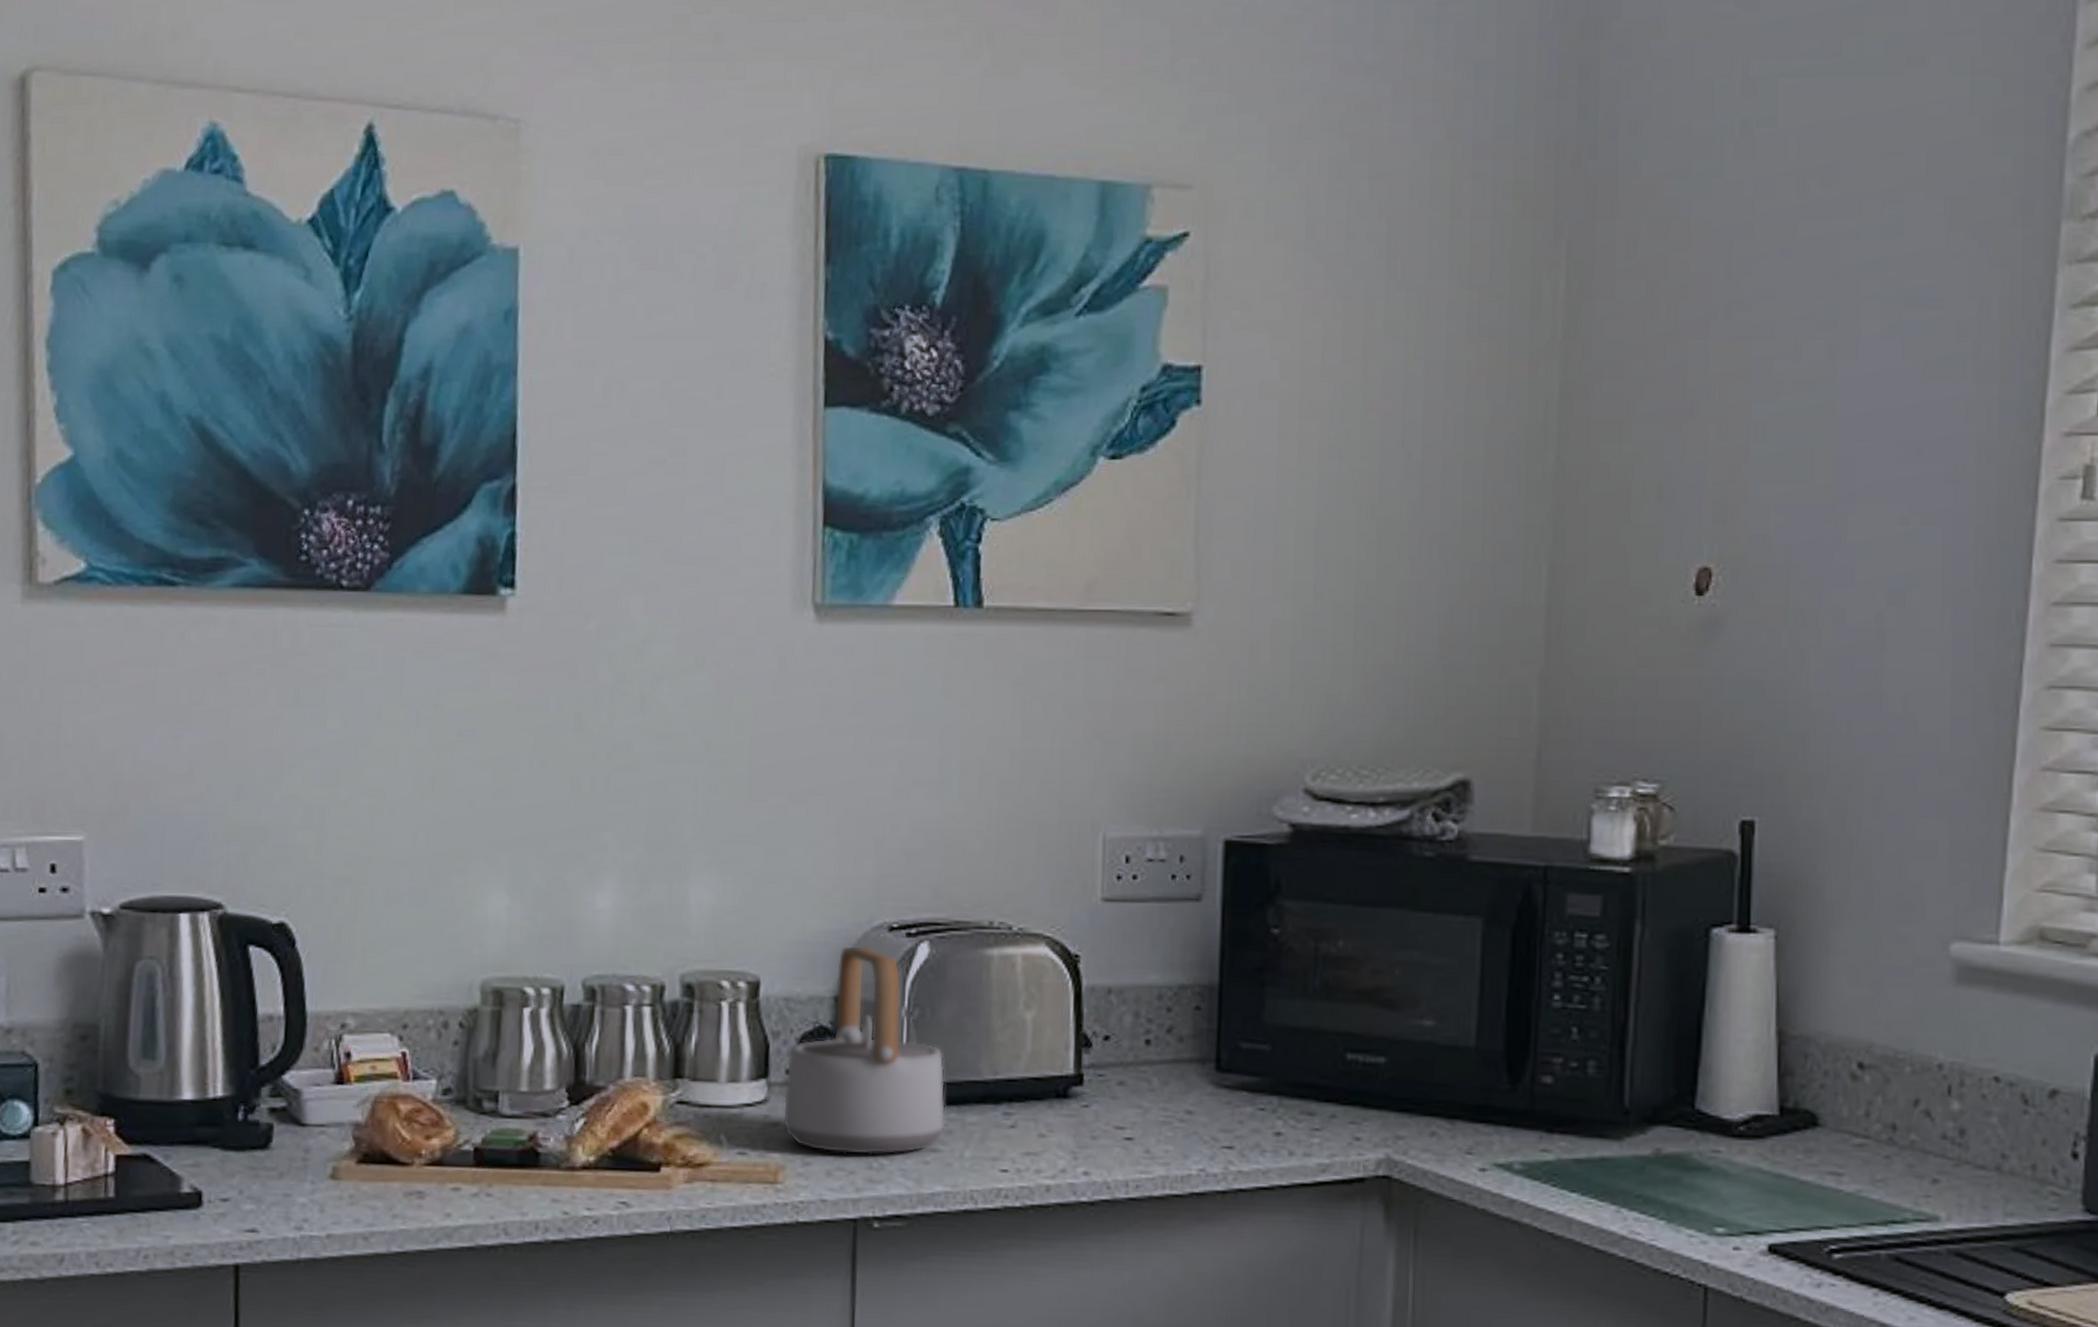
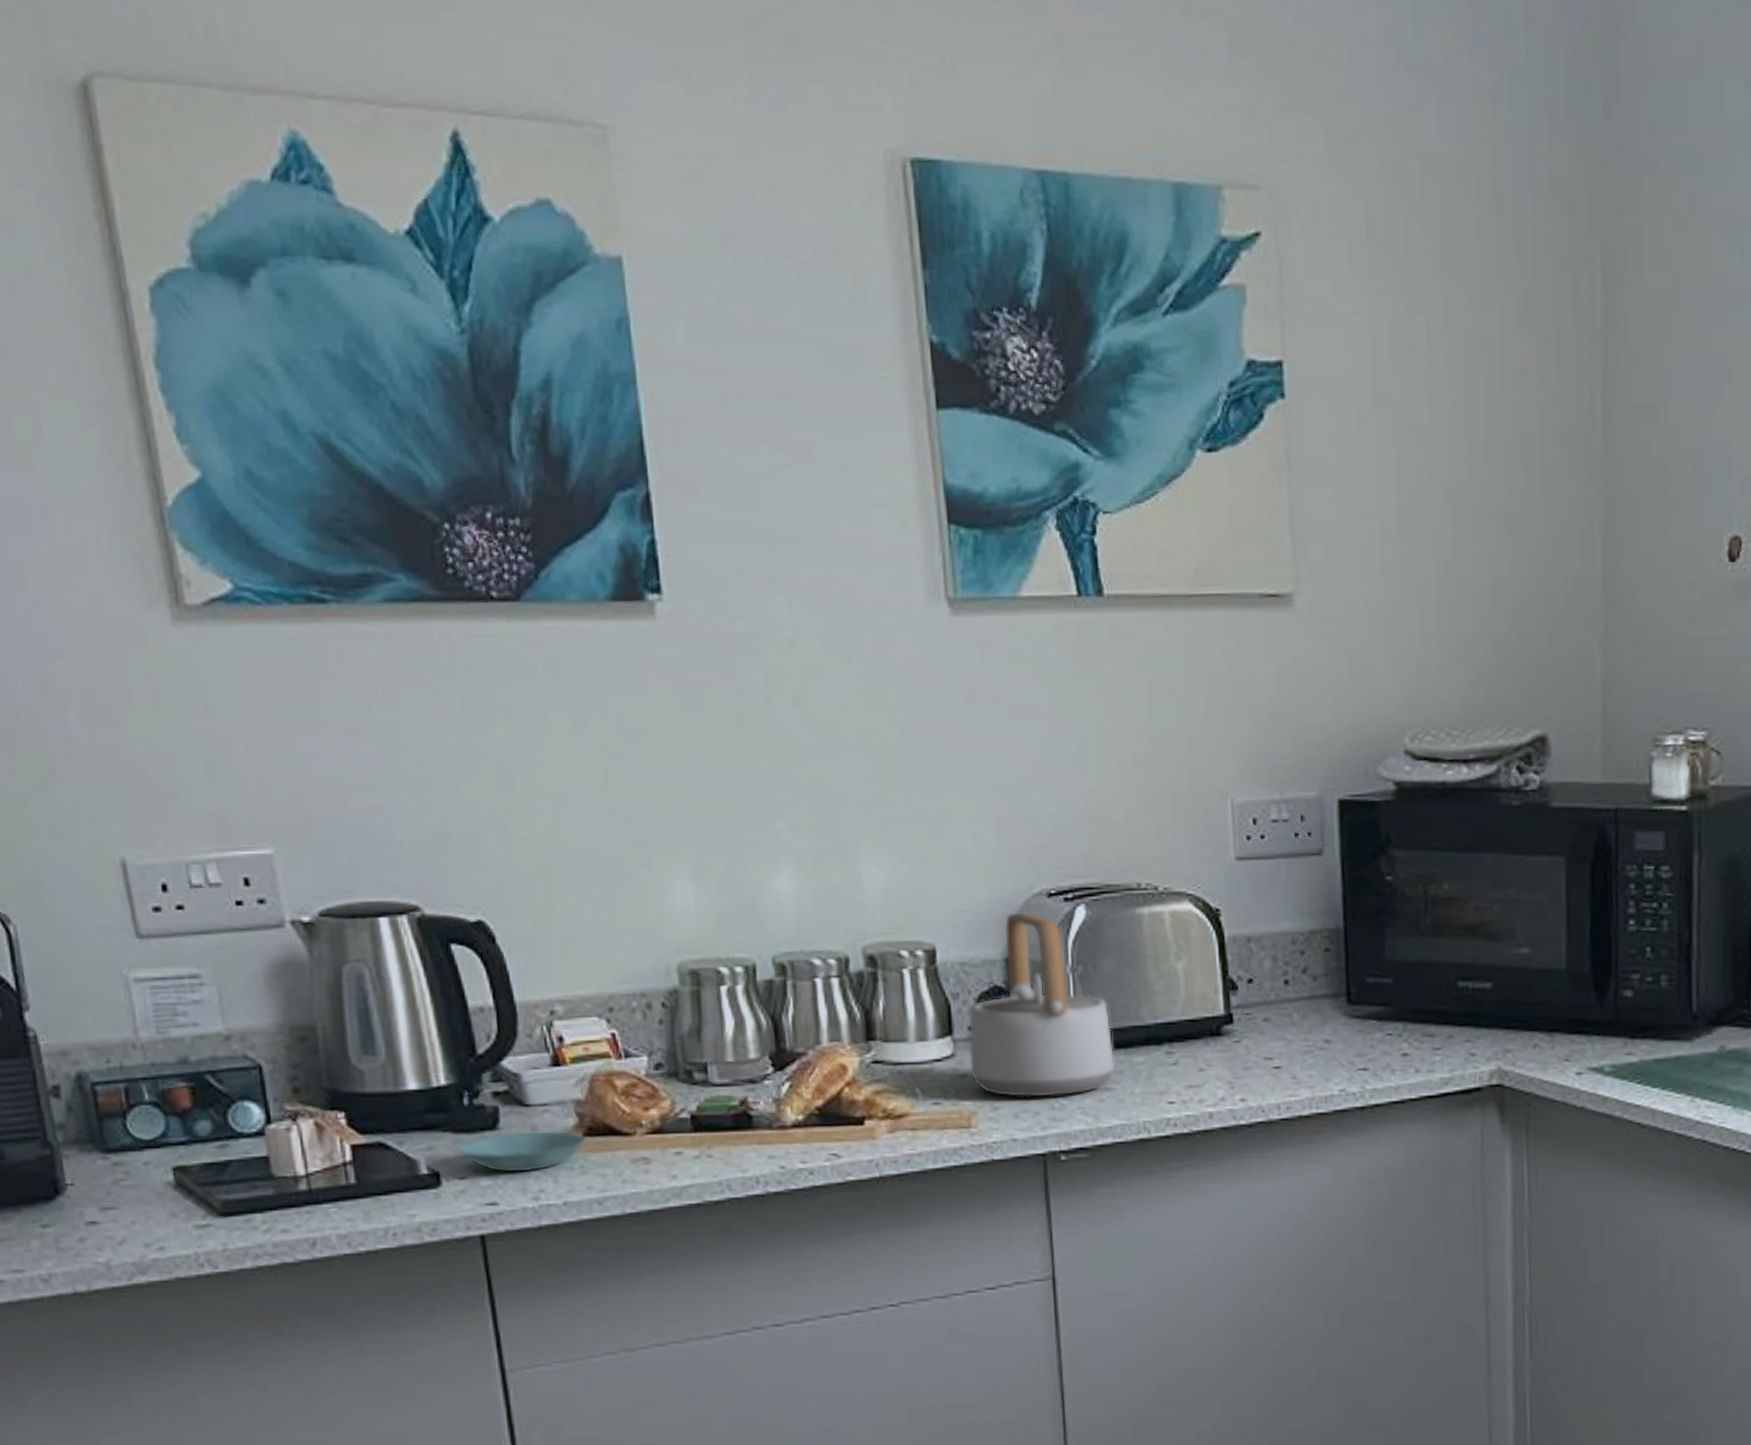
saucer: none [224,1153,361,1199] -> present [457,1130,586,1173]

